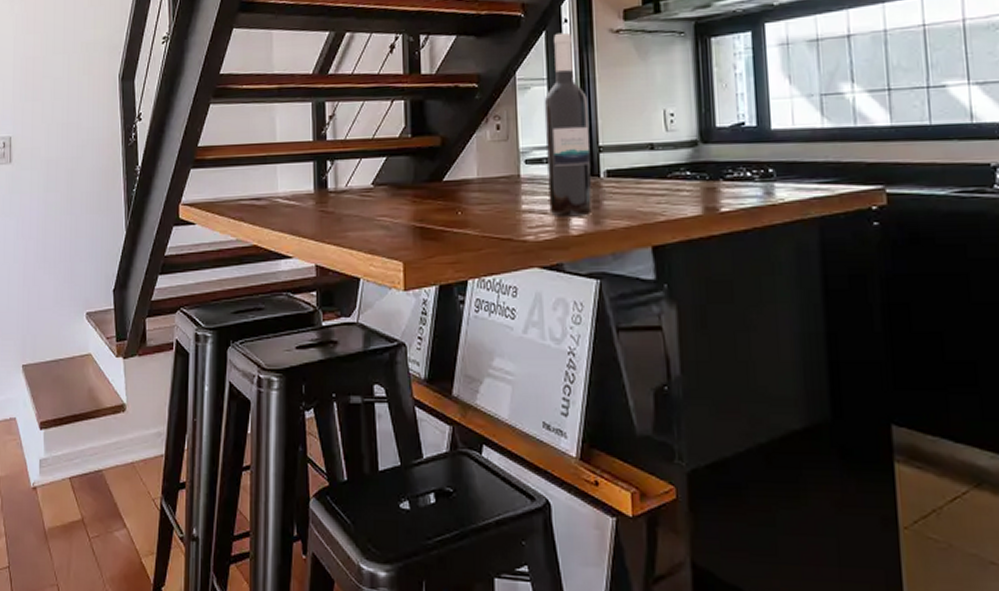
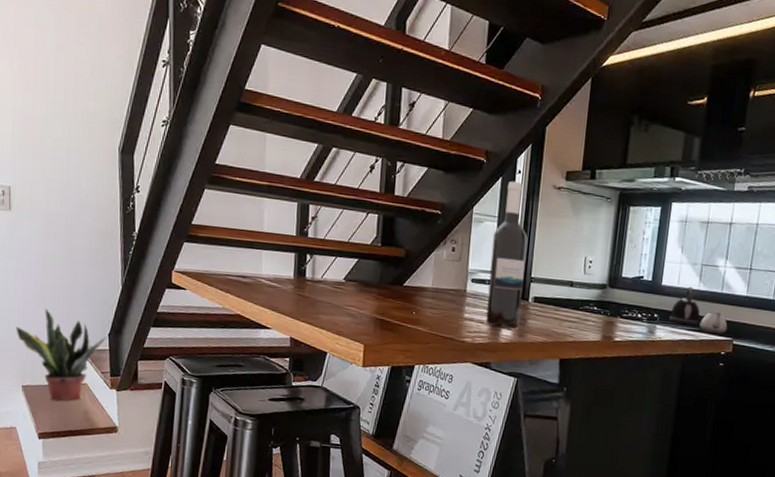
potted plant: none [16,269,112,380] -> present [16,308,107,402]
kettle: none [790,125,833,177] -> present [669,286,700,326]
teapot: none [833,151,874,183] -> present [699,310,728,334]

